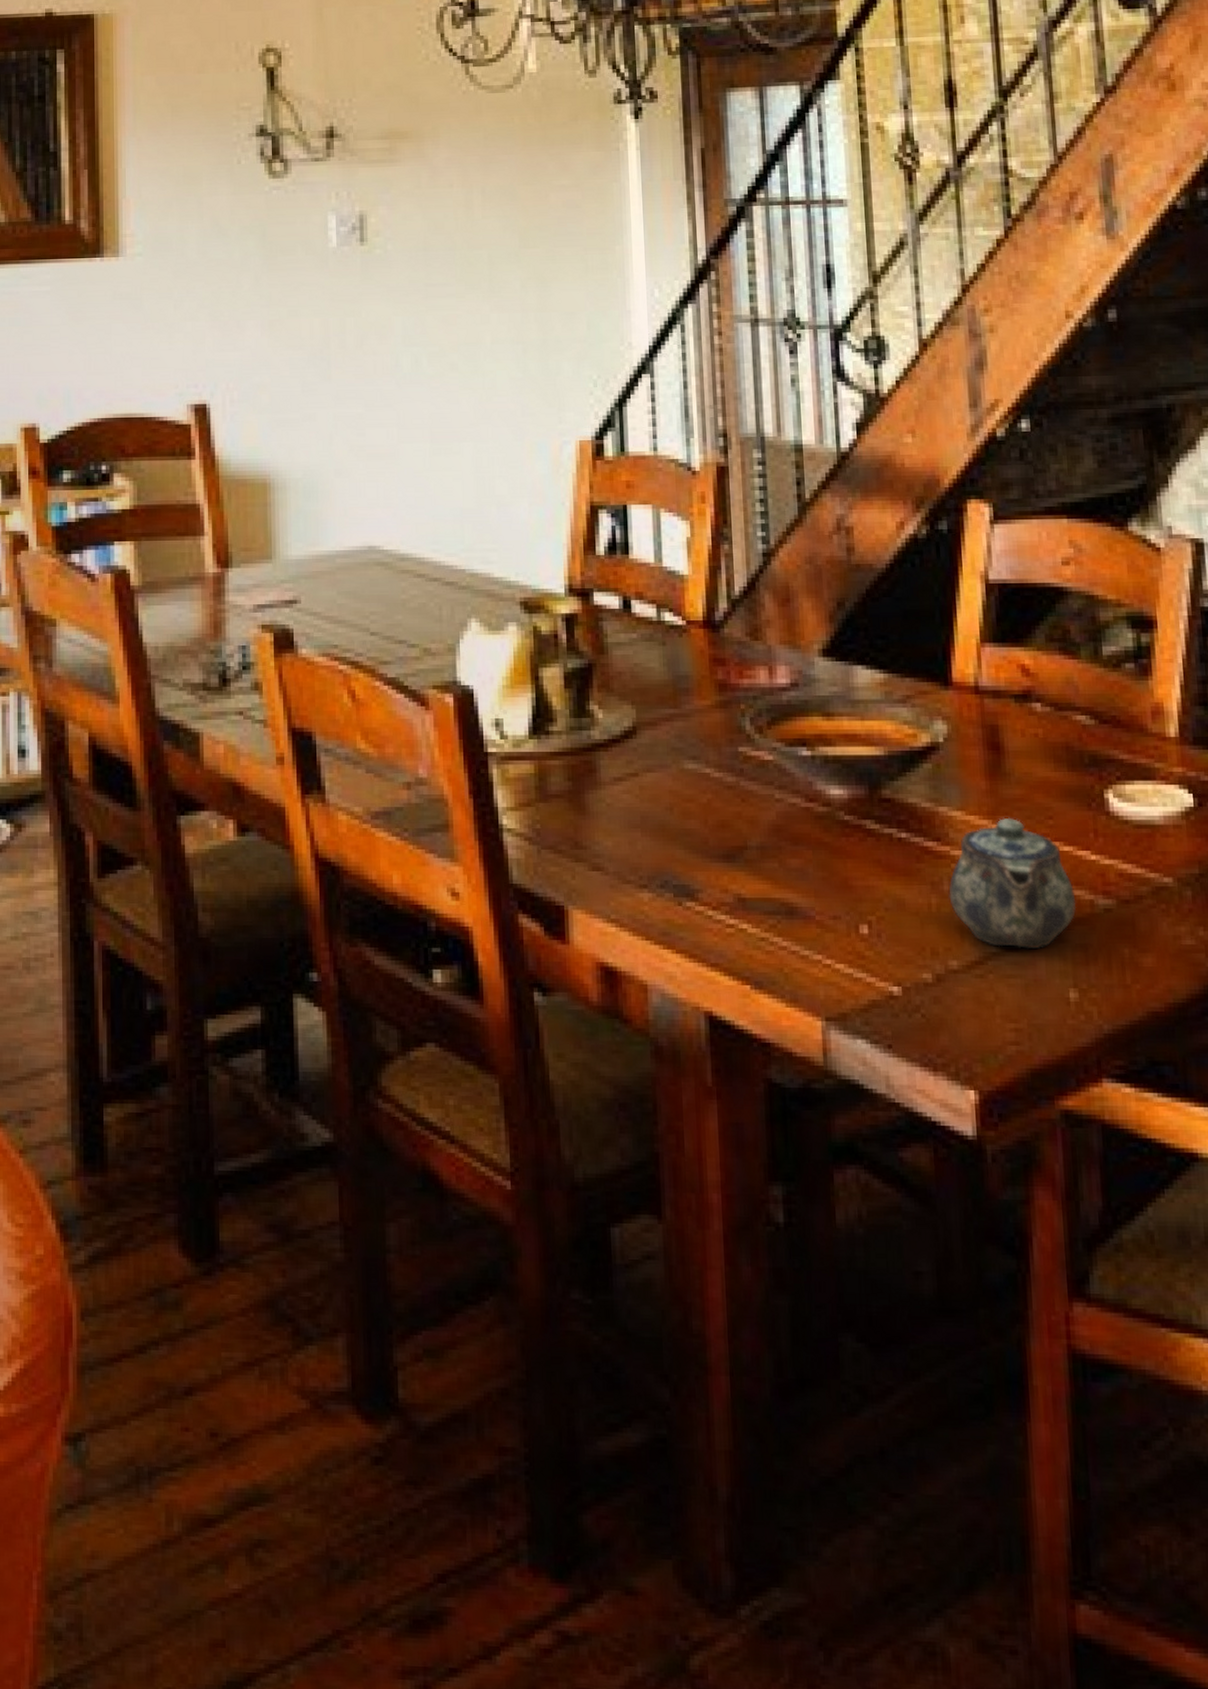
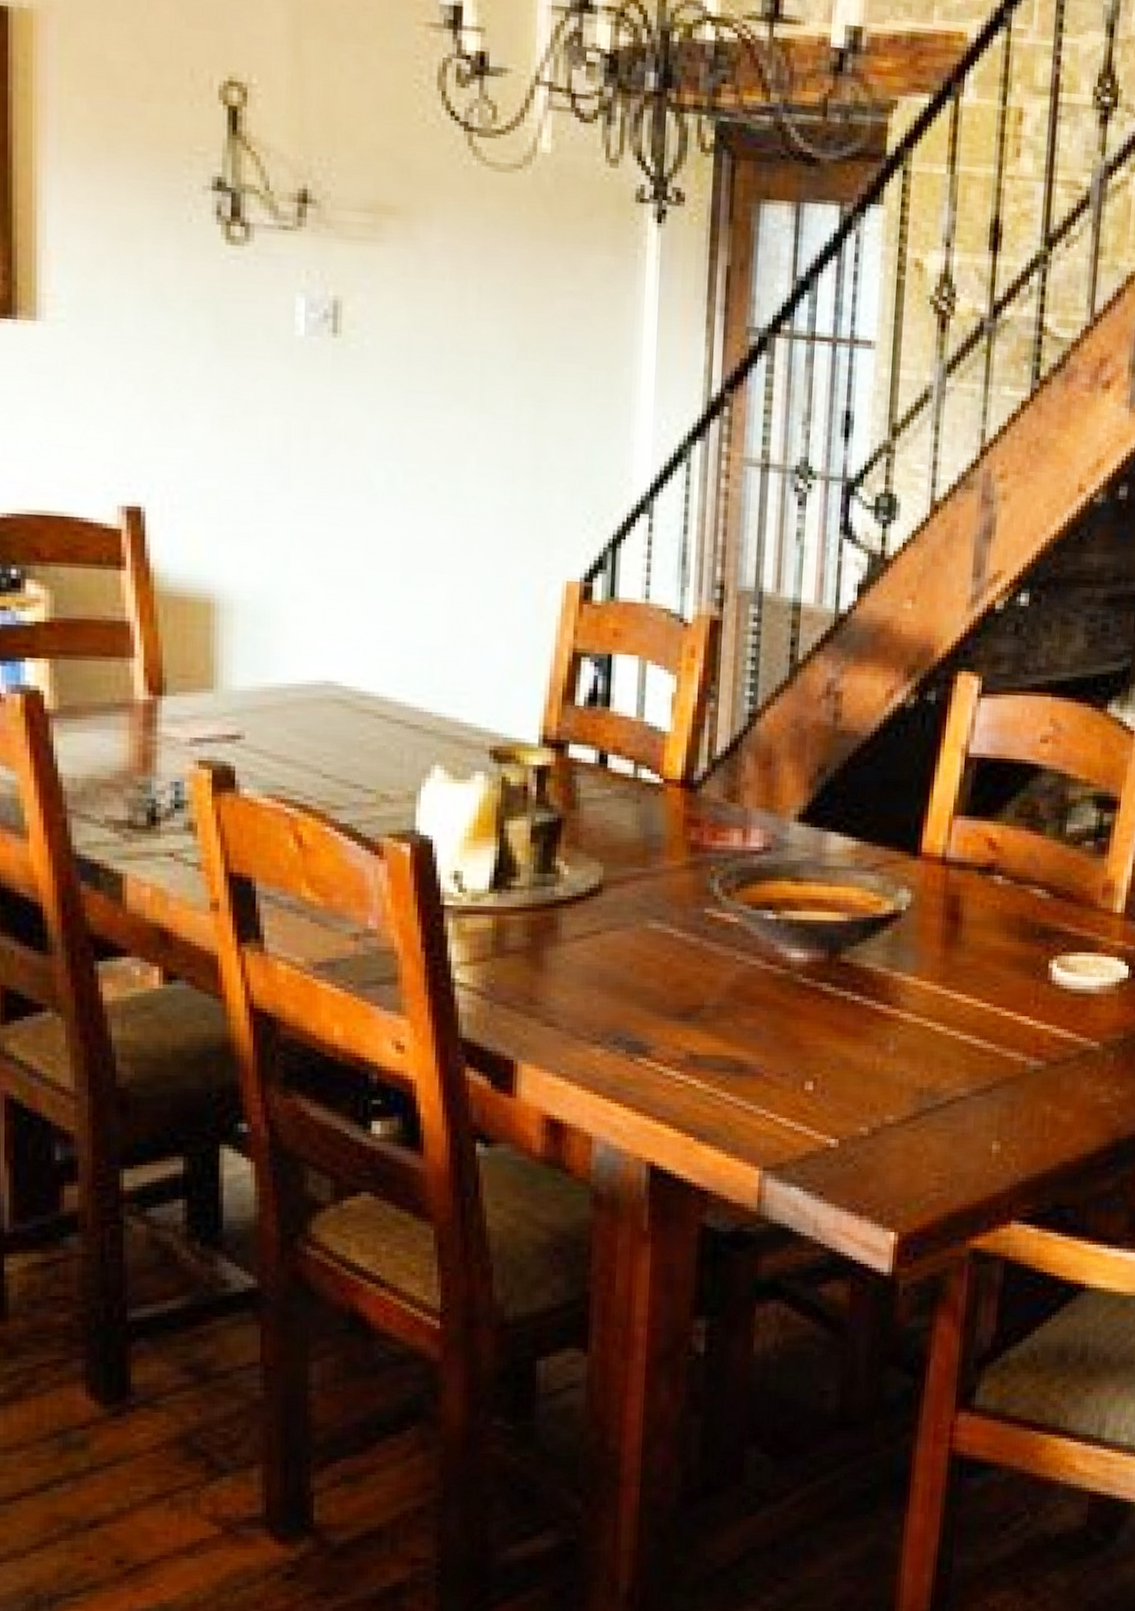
teapot: present [949,817,1077,949] -> none [893,983,1010,1105]

